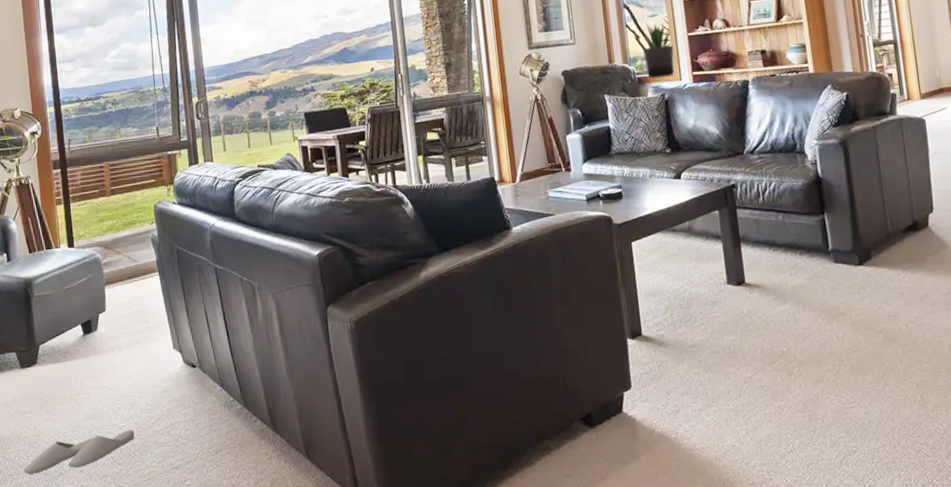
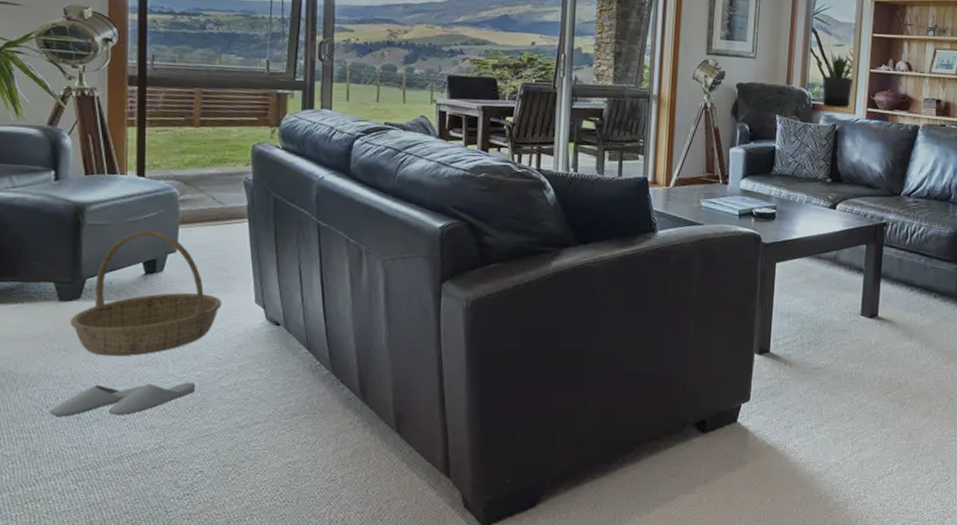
basket: none [31,294,147,414] -> present [71,230,222,357]

